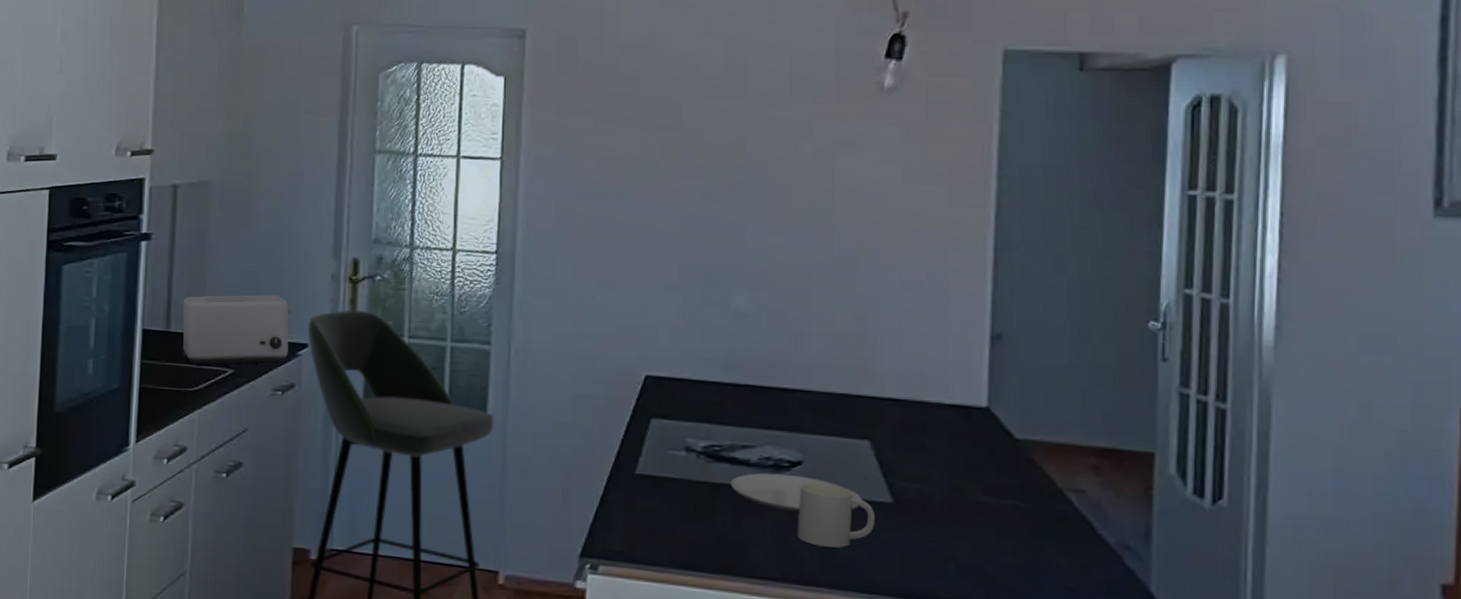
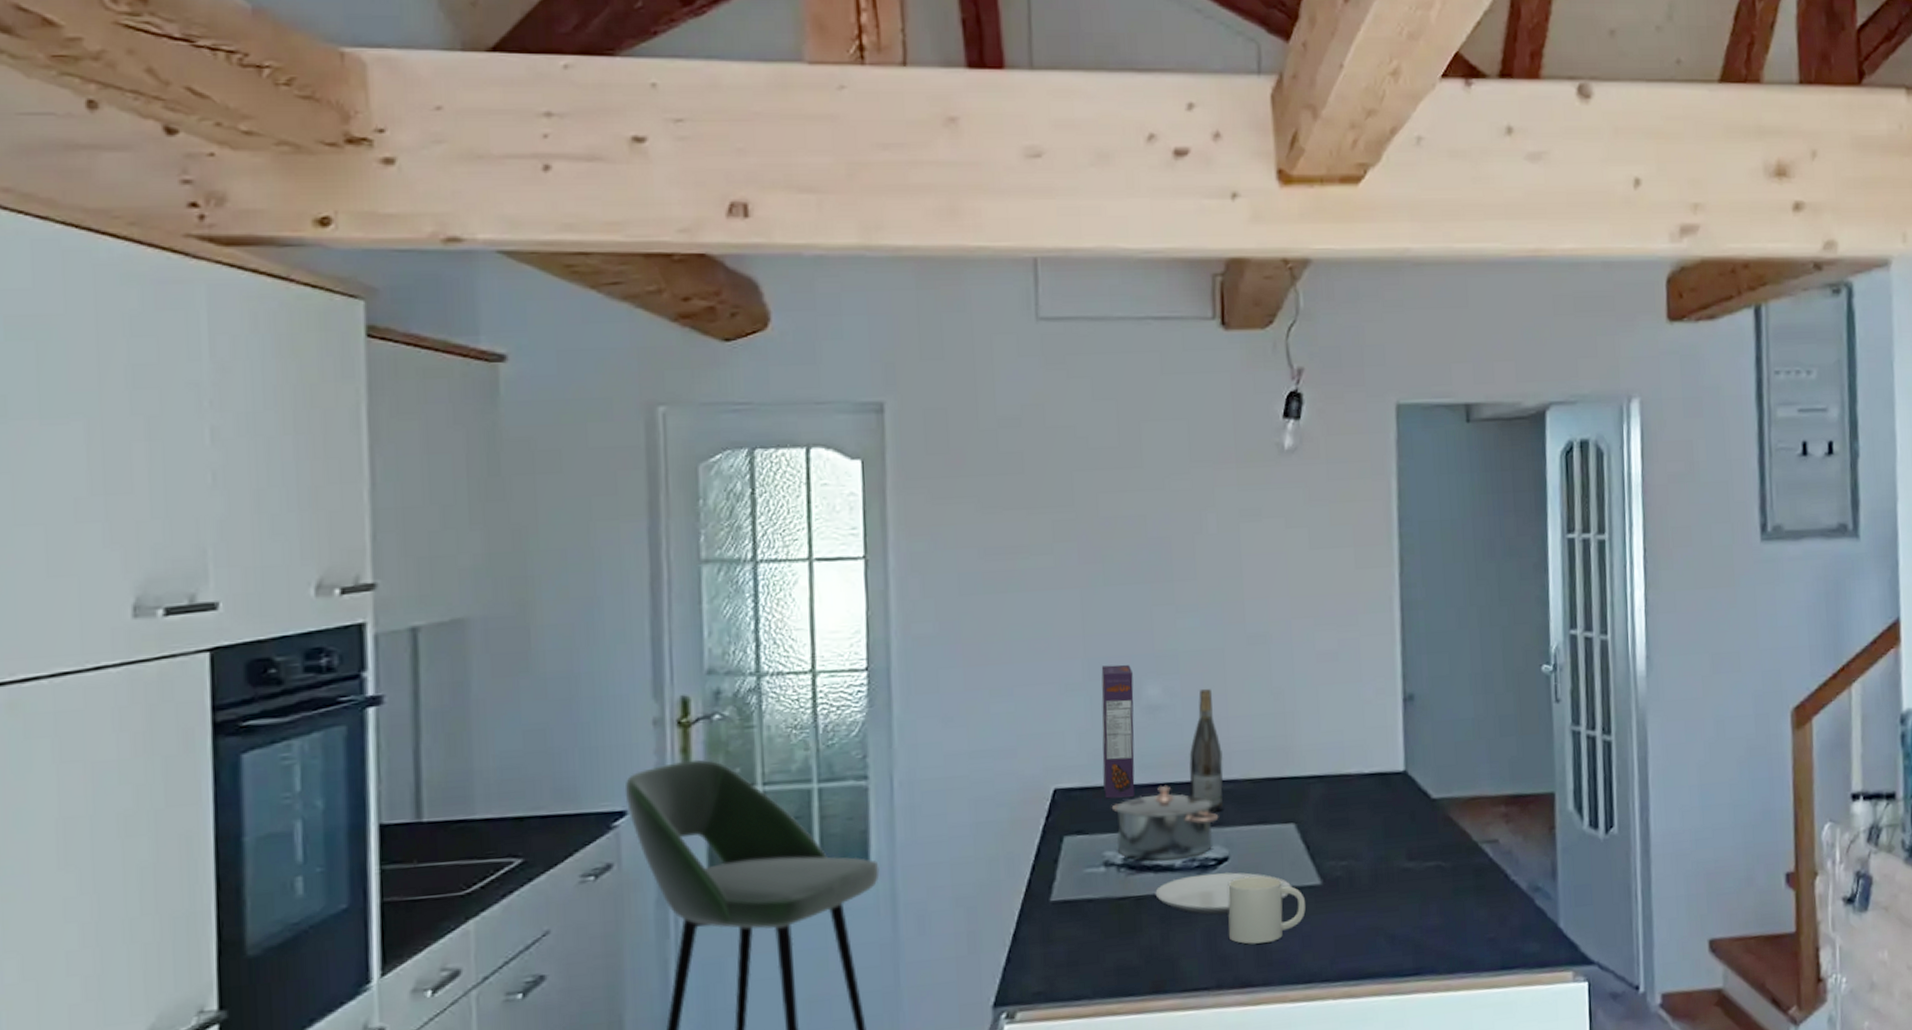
toaster: present [182,294,292,365] -> none [439,755,602,861]
cereal box: none [690,272,724,392] -> present [1101,664,1135,799]
cooking pot: none [695,387,796,458] -> present [1111,786,1219,863]
wine bottle: none [769,303,804,418] -> present [1189,688,1224,812]

